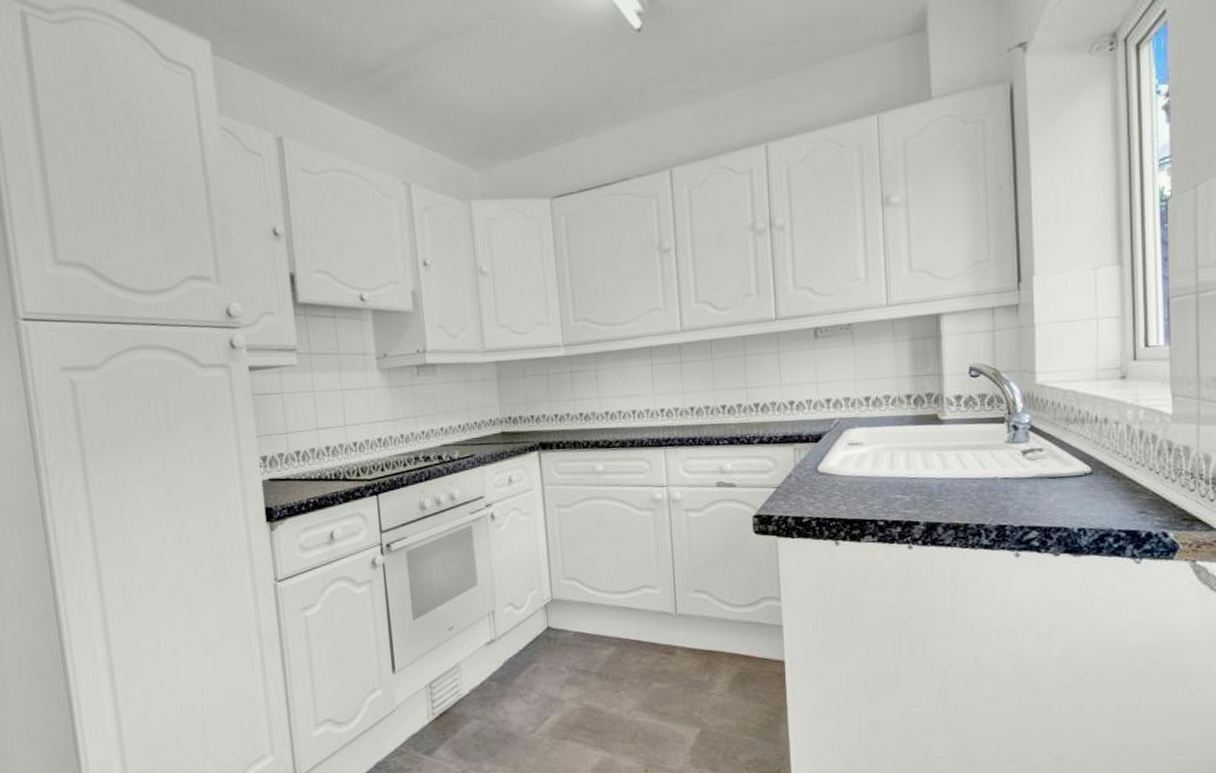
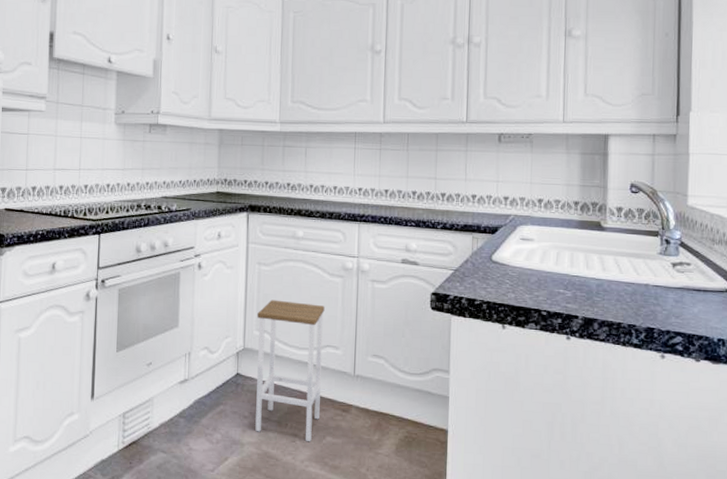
step stool: none [562,543,643,691] -> present [255,299,325,442]

